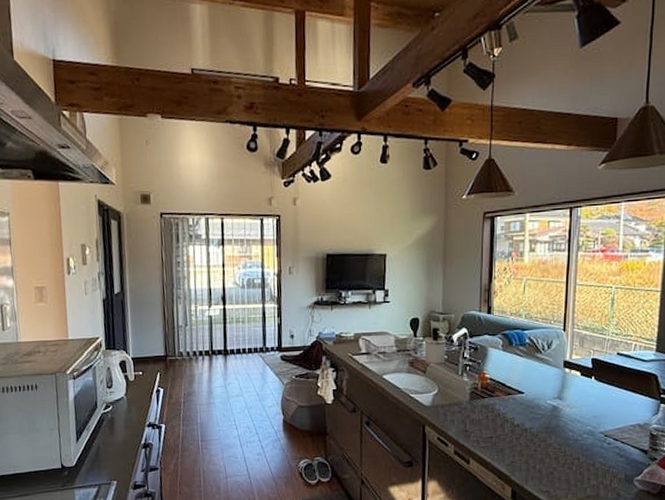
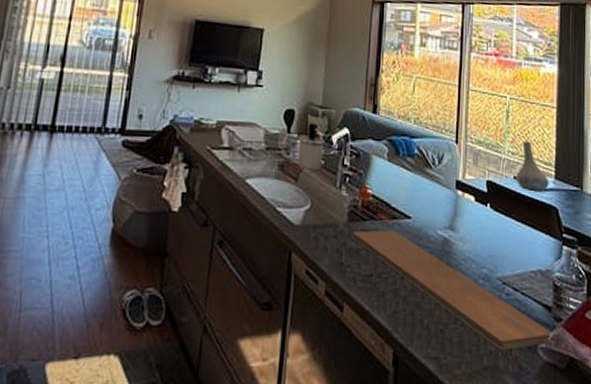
chopping board: none [473,403,647,484] -> present [350,230,552,351]
vase: none [618,322,651,364] -> present [515,141,549,193]

